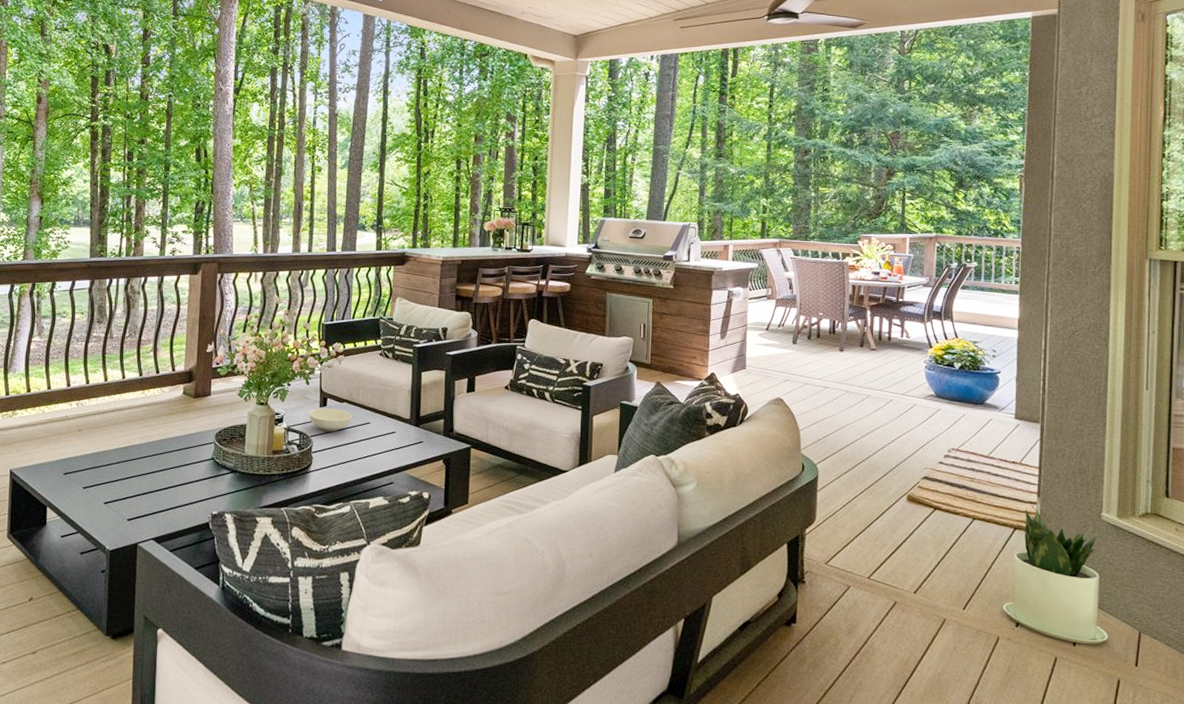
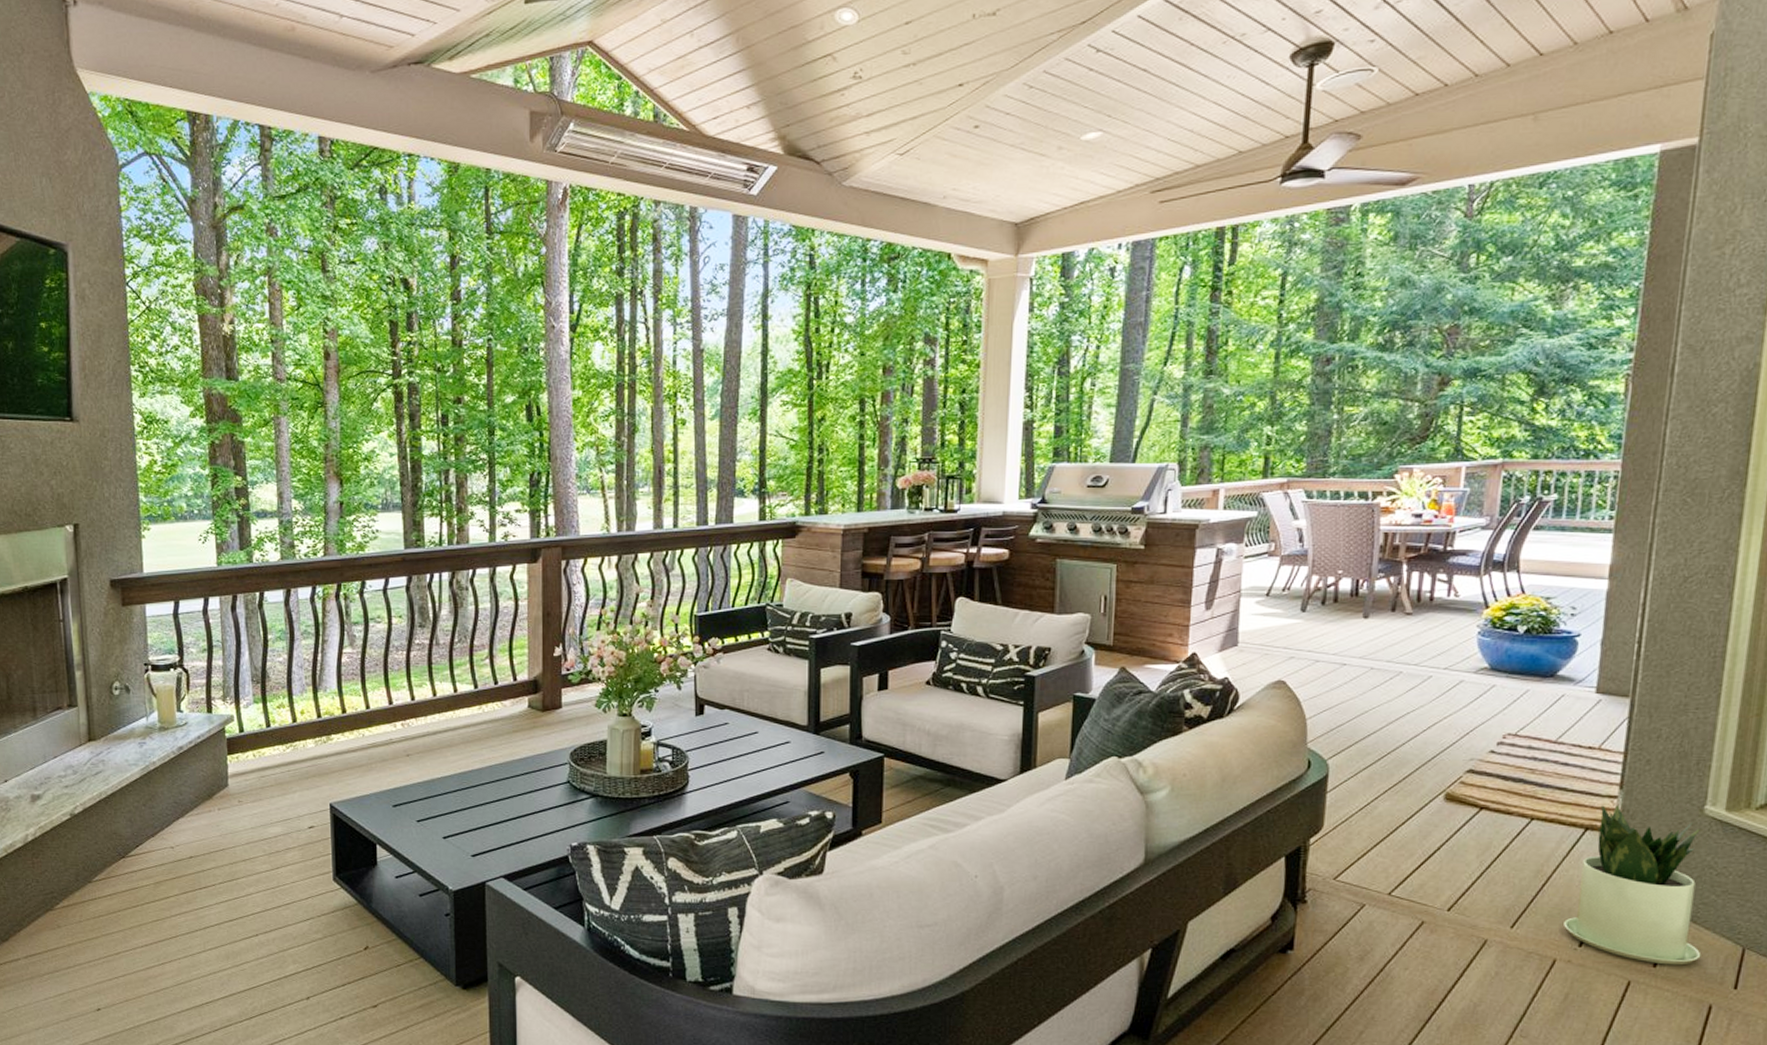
bowl: present [308,407,352,432] -> none [682,716,735,745]

